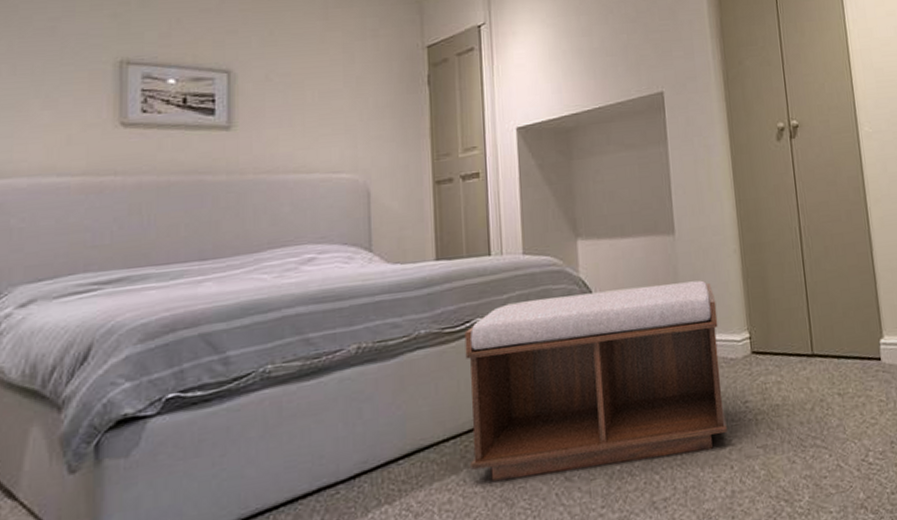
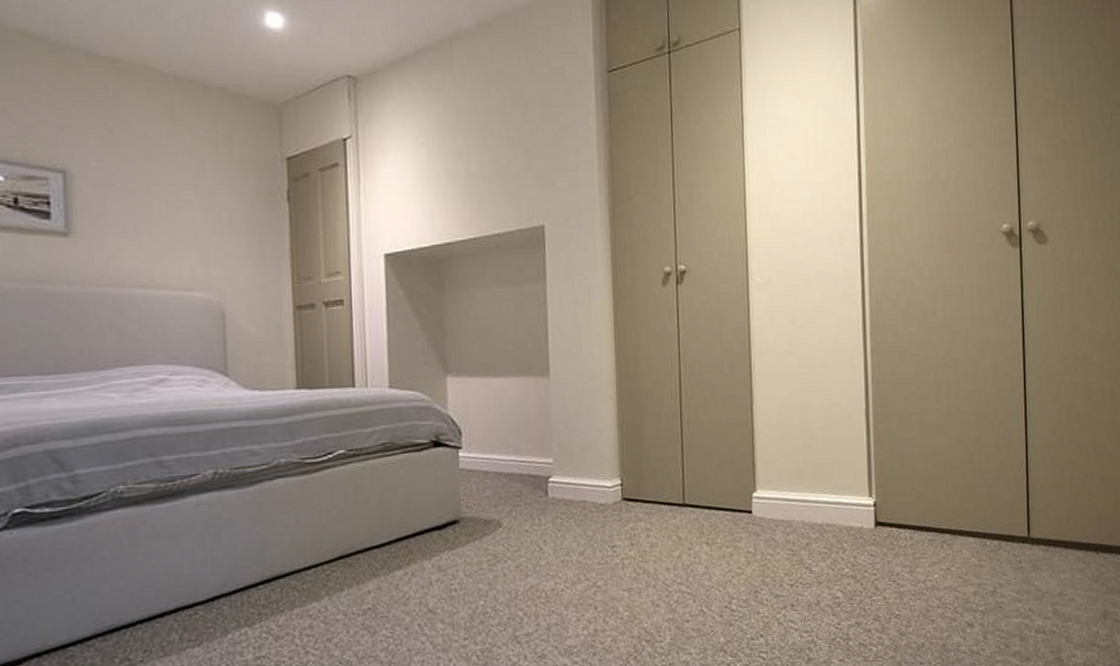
bench: present [464,280,727,481] -> none [326,425,593,610]

